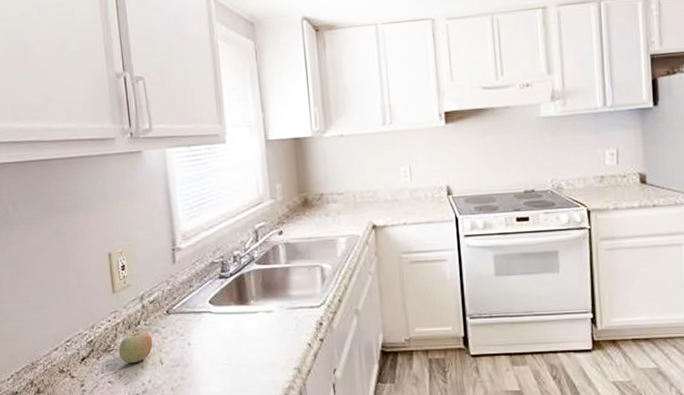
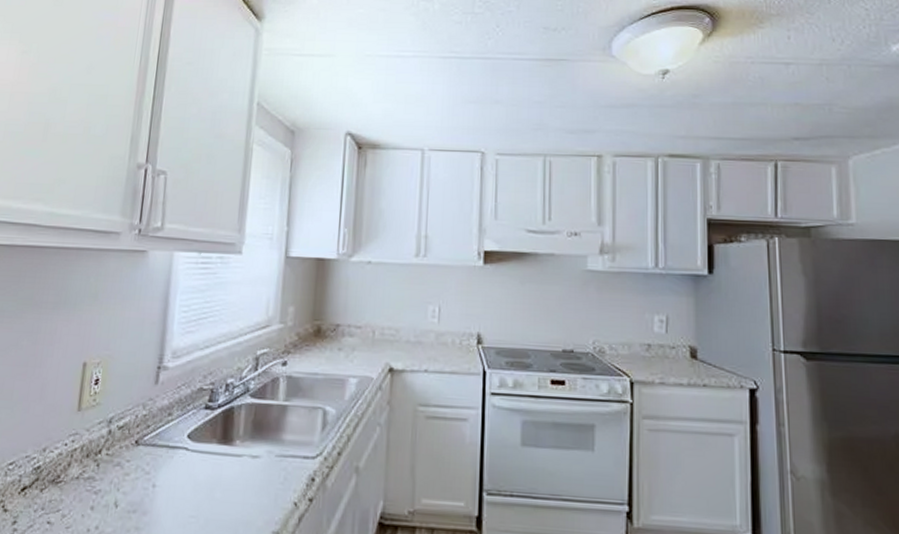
fruit: present [118,330,153,364] -> none [67,460,112,502]

